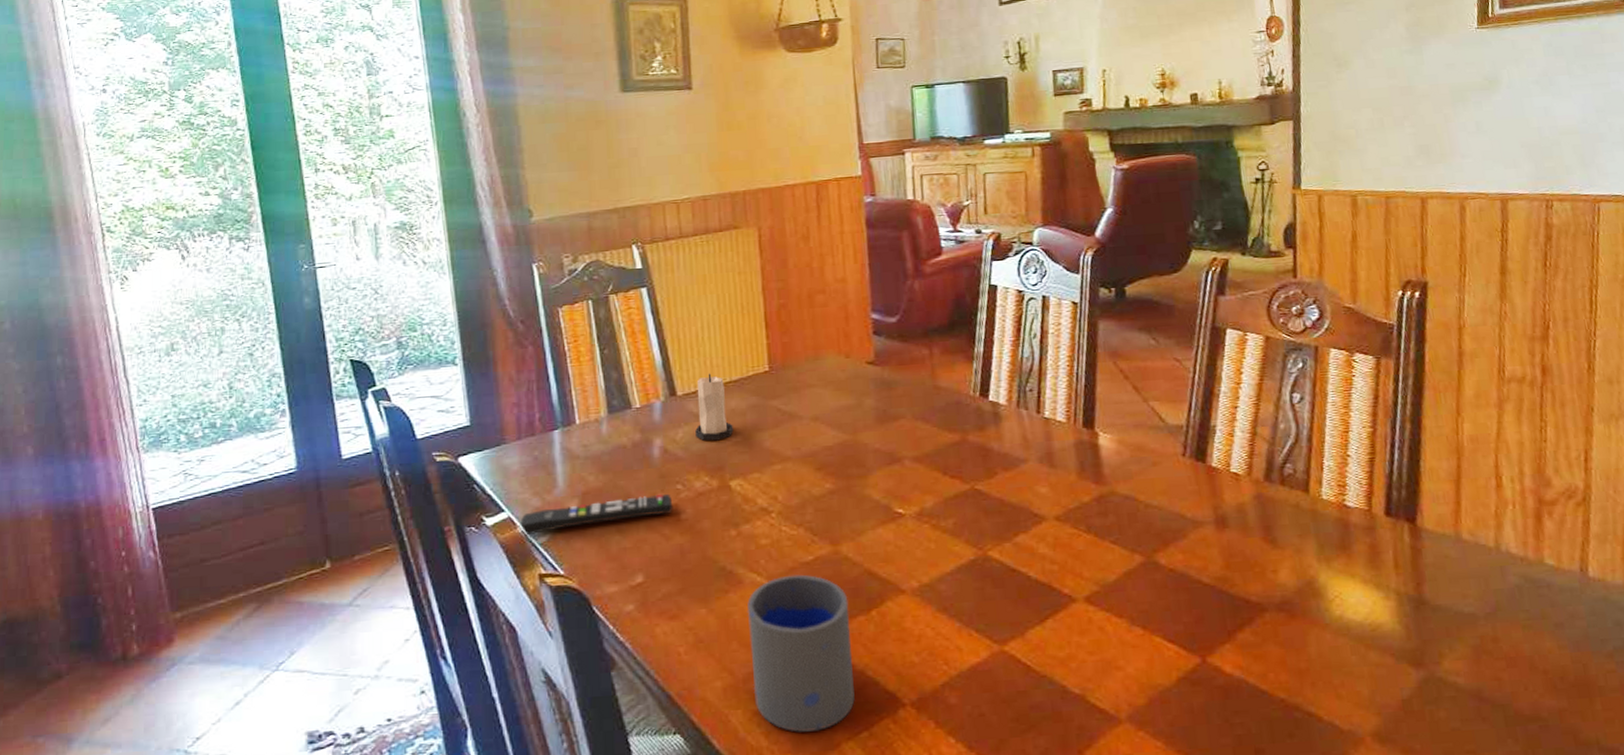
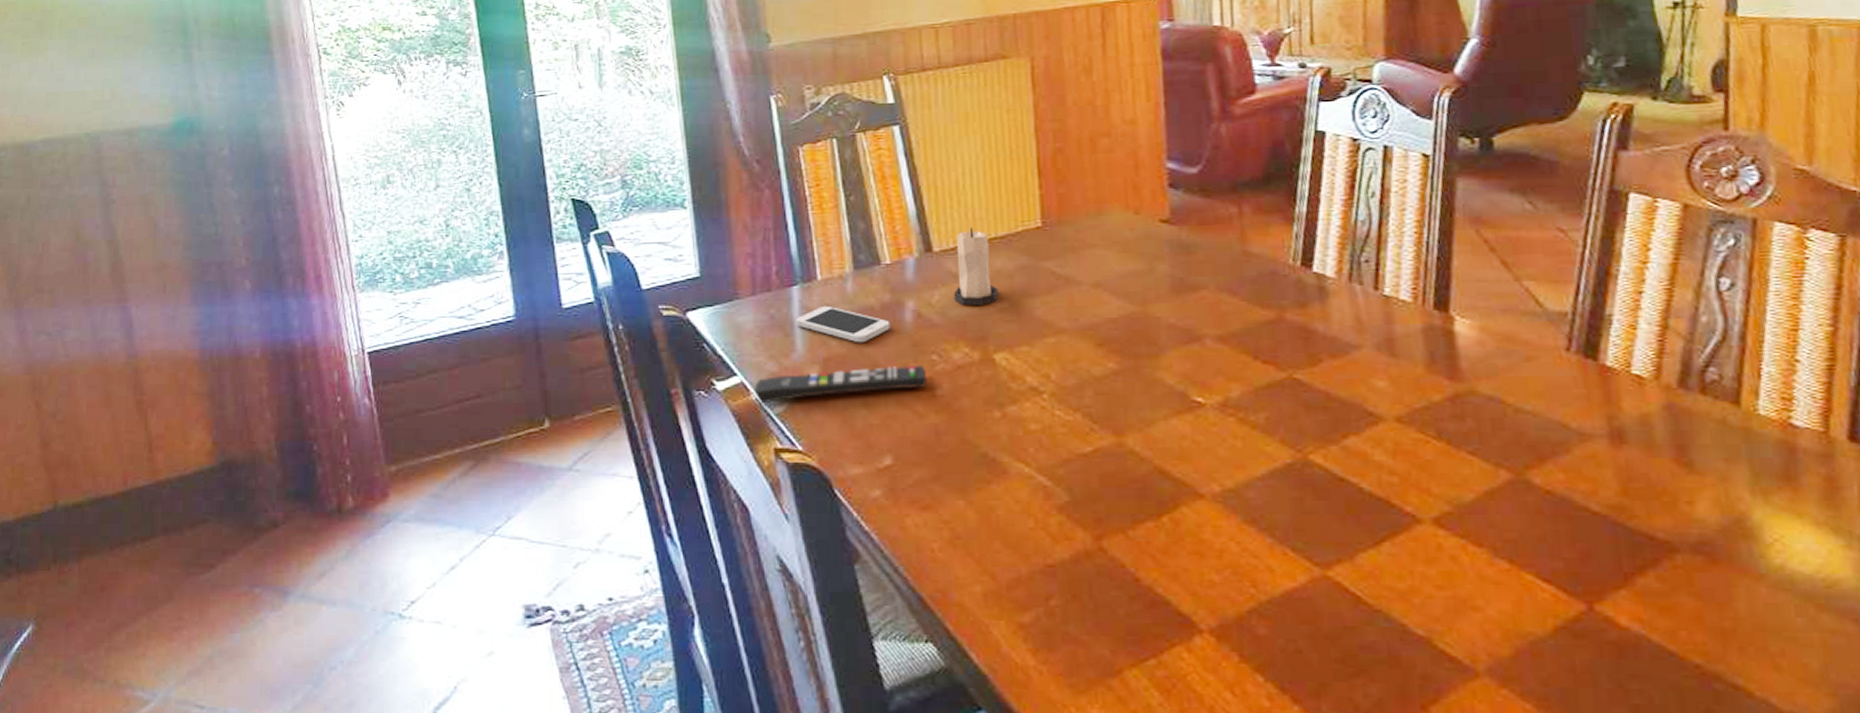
smartphone: none [557,446,641,478] -> present [796,305,890,343]
cup: present [747,574,855,732] -> none [1012,468,1141,653]

